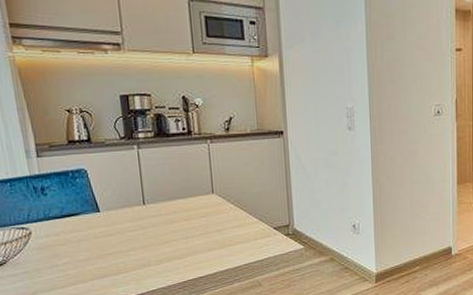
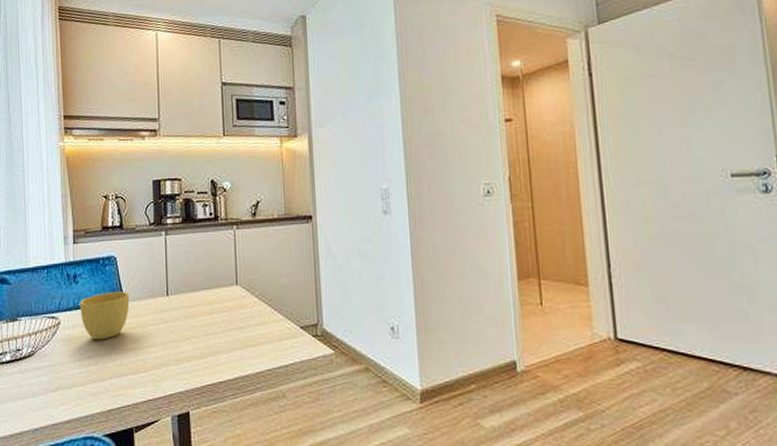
cup: none [51,202,105,247] -> present [80,292,130,340]

